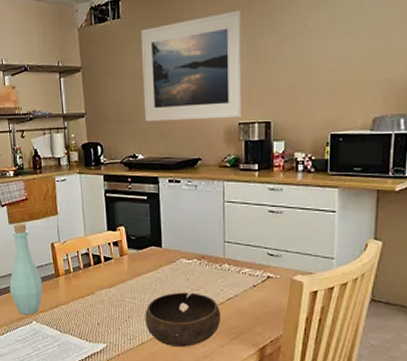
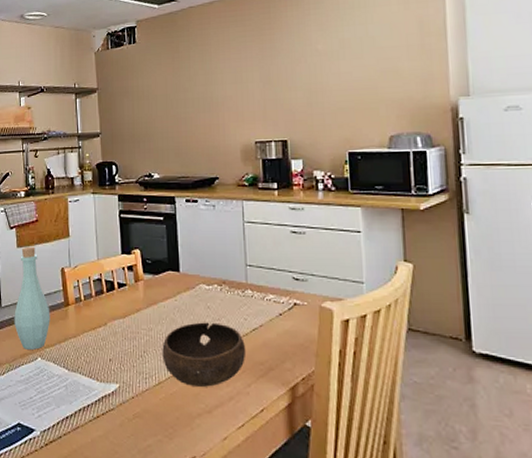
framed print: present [141,10,243,122] -> none [156,36,259,141]

